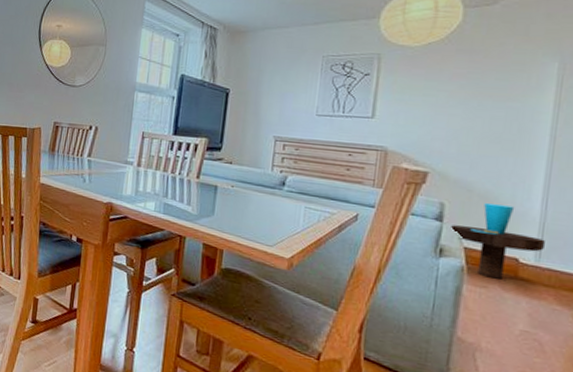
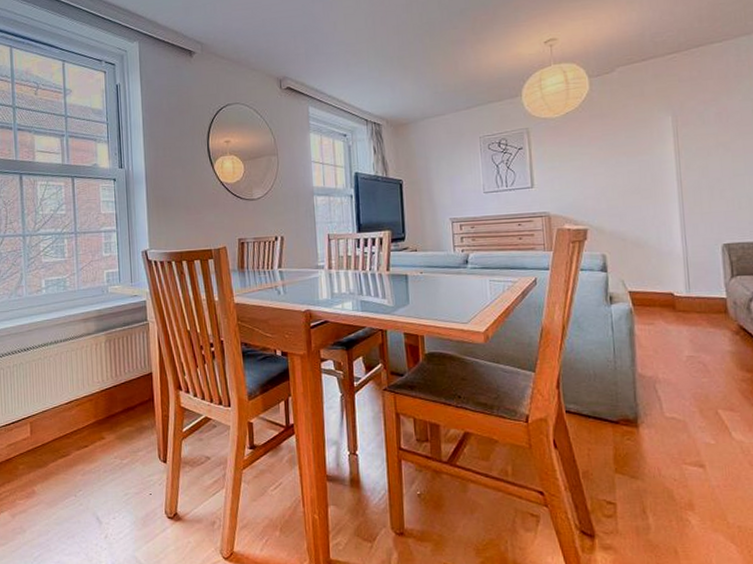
side table: present [451,203,545,280] -> none [615,247,691,315]

